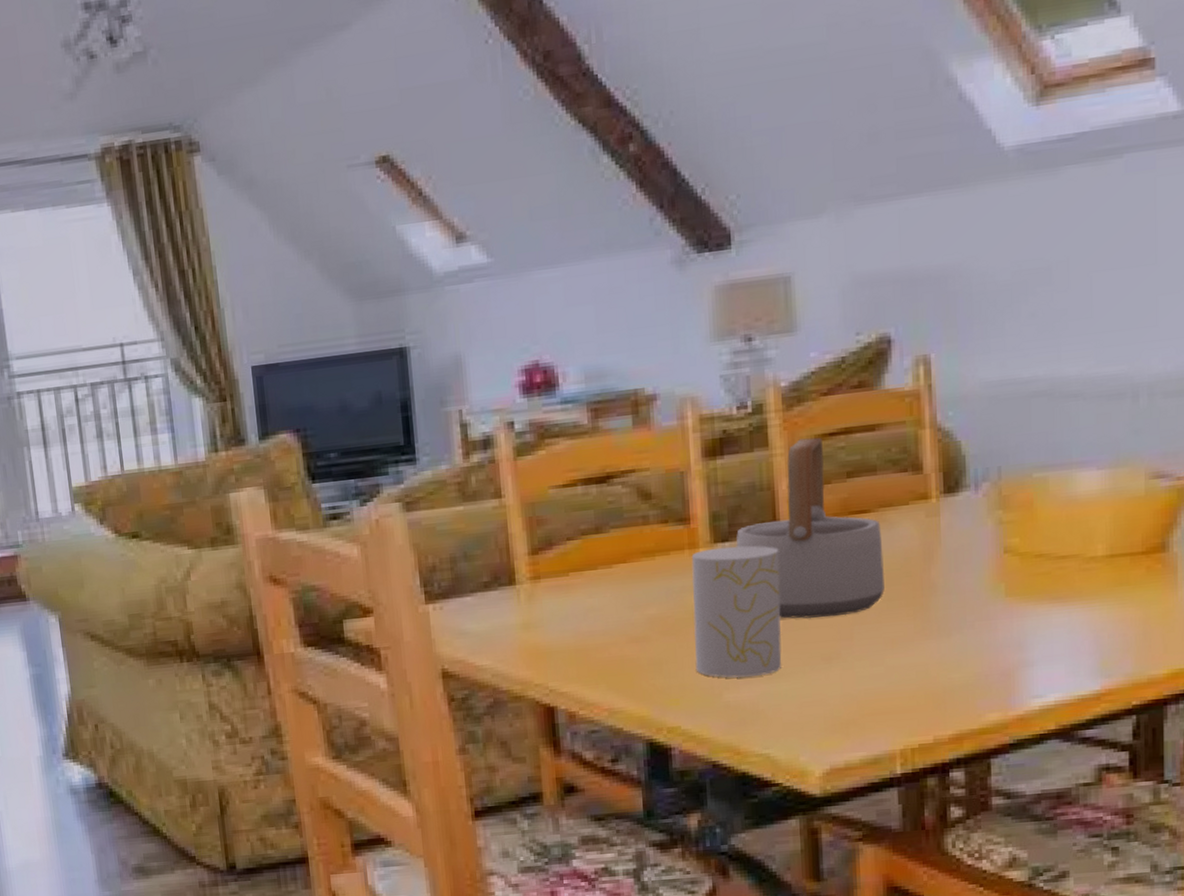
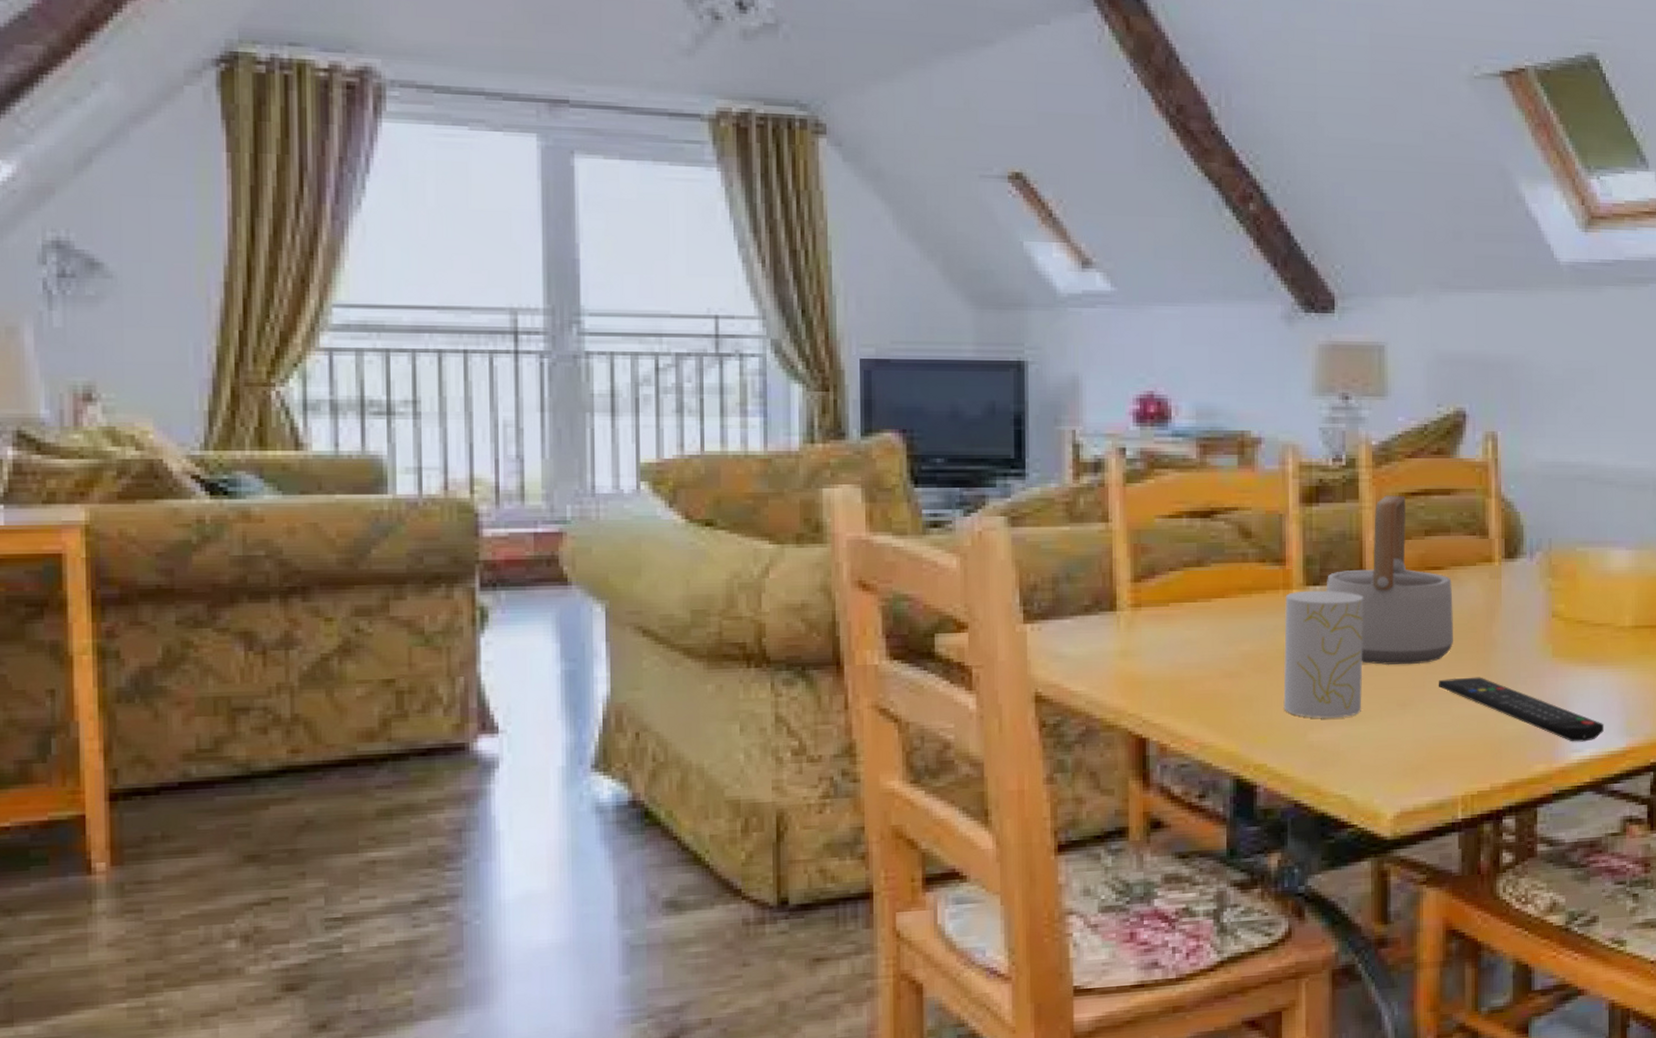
remote control: none [868,624,1073,688] -> present [1438,677,1605,742]

